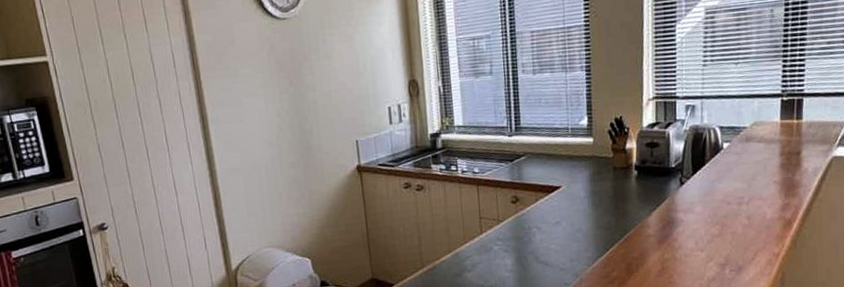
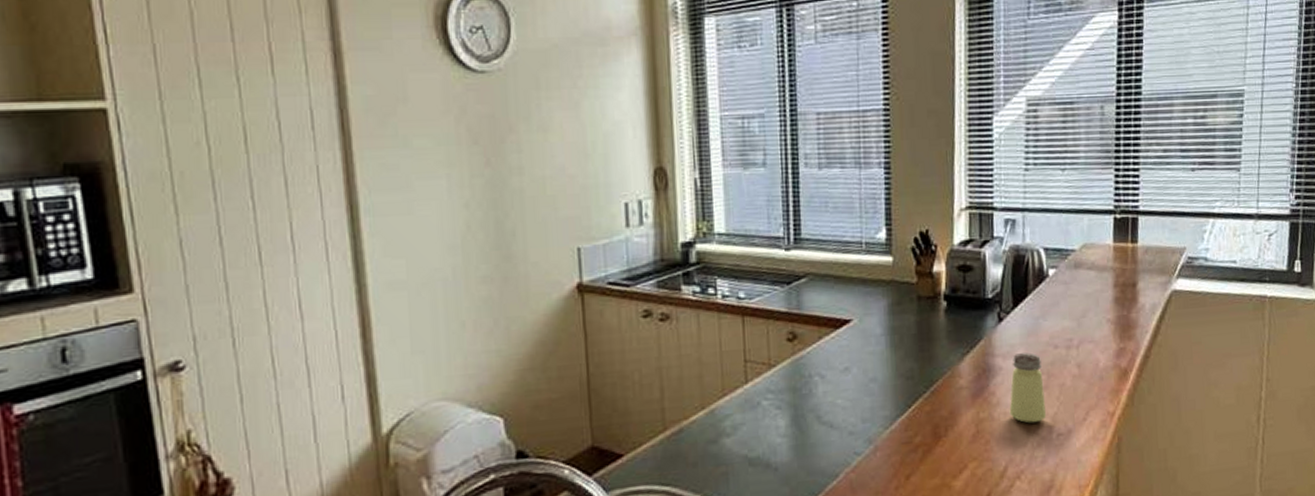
saltshaker: none [689,208,721,262] -> present [1009,352,1047,424]

